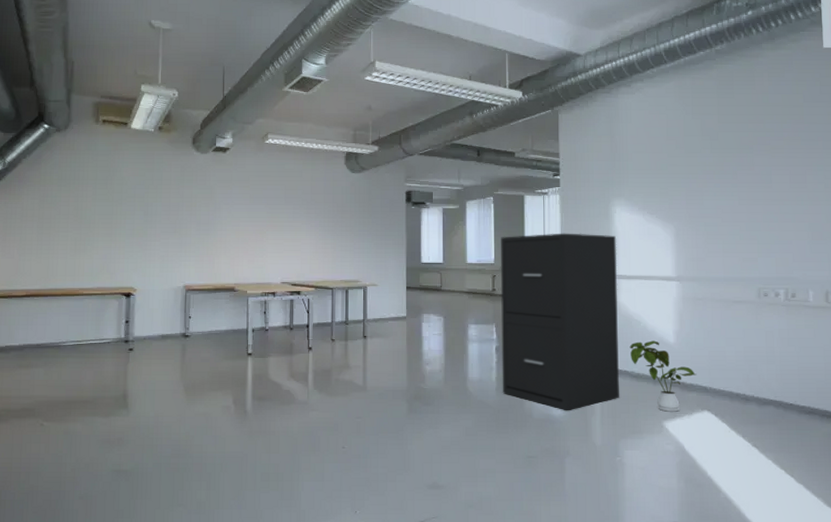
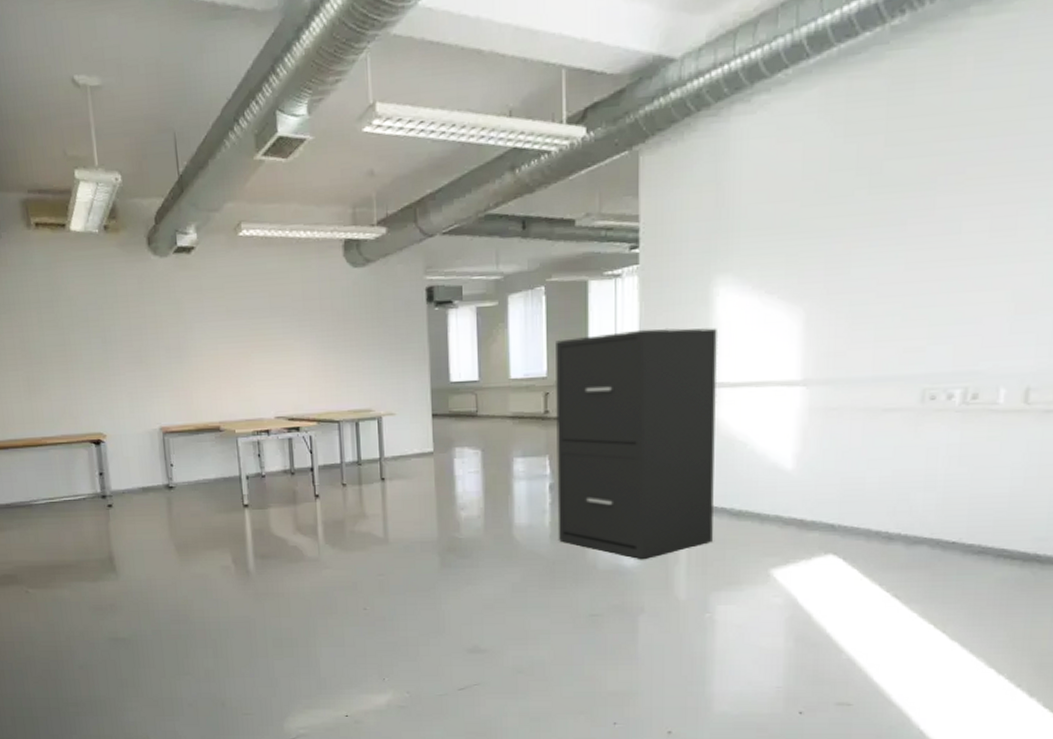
house plant: present [629,340,697,412] -> none [729,467,822,557]

